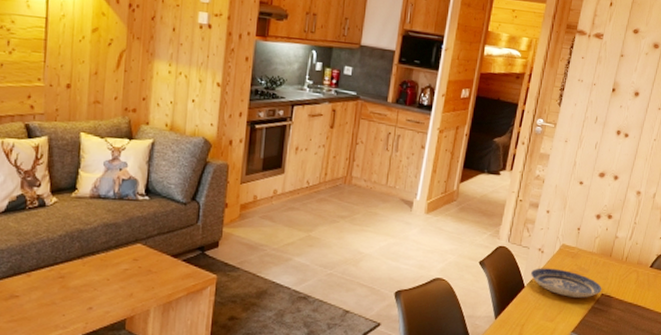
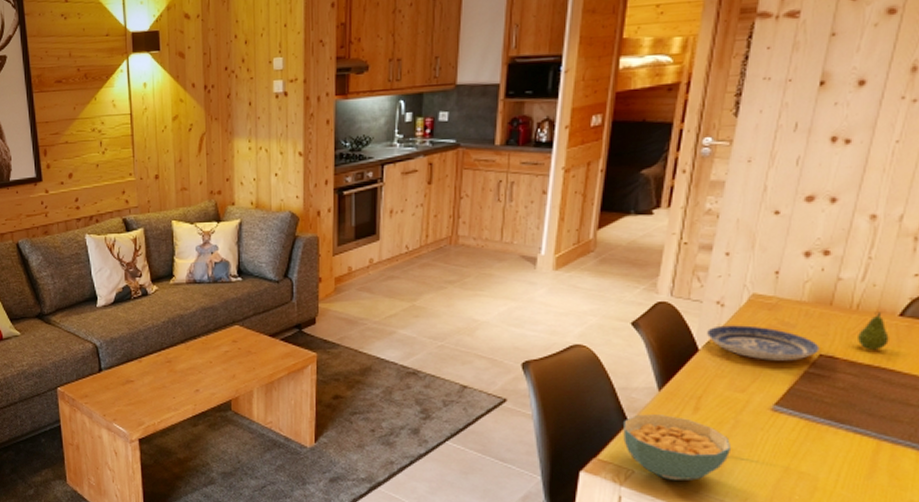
fruit: none [625,263,644,292] -> present [858,311,889,350]

